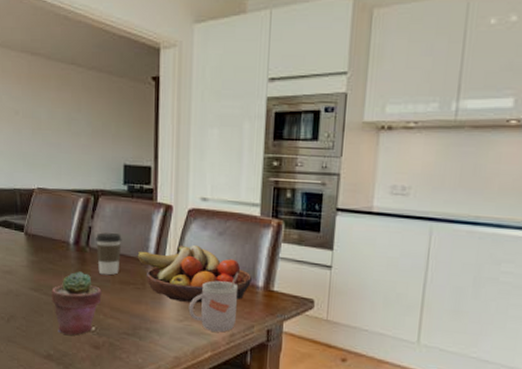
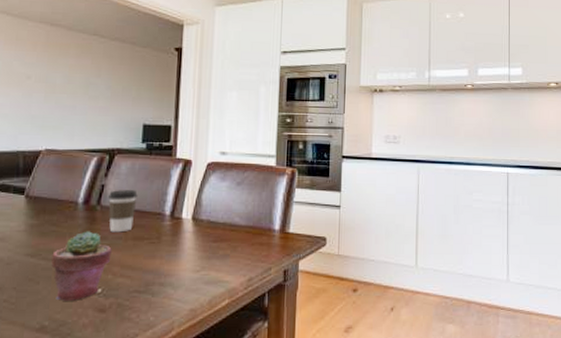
fruit bowl: present [136,244,253,303] -> none [152,195,270,252]
mug: present [188,272,239,332] -> none [206,218,257,278]

